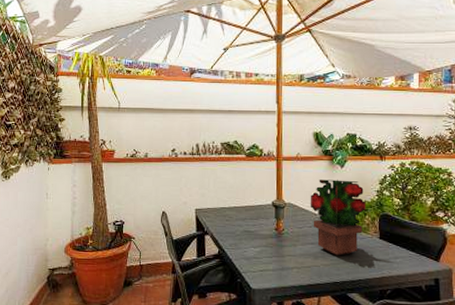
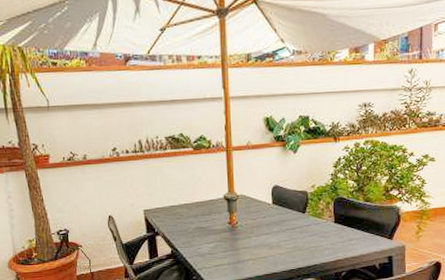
potted plant: present [310,179,366,256] -> none [263,166,320,244]

